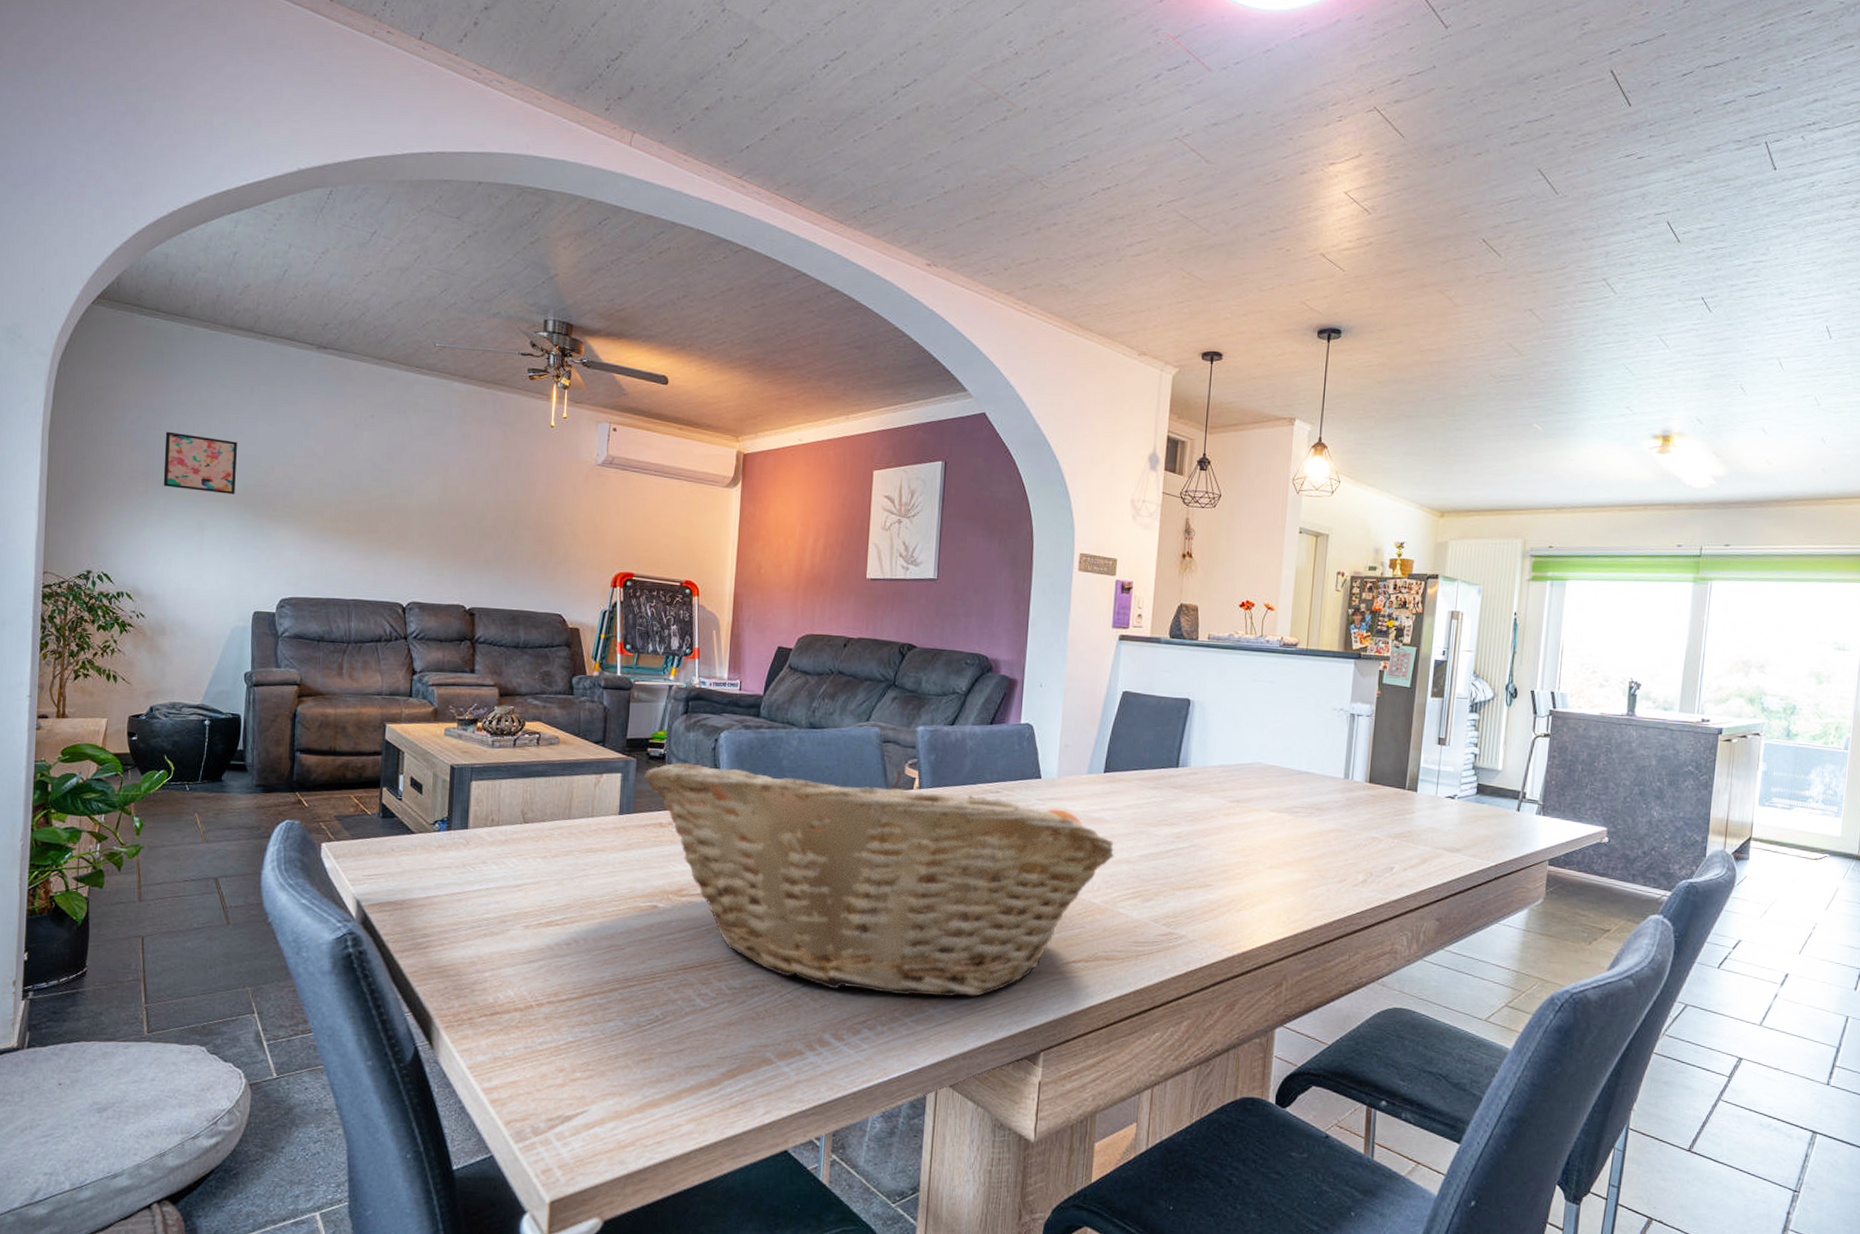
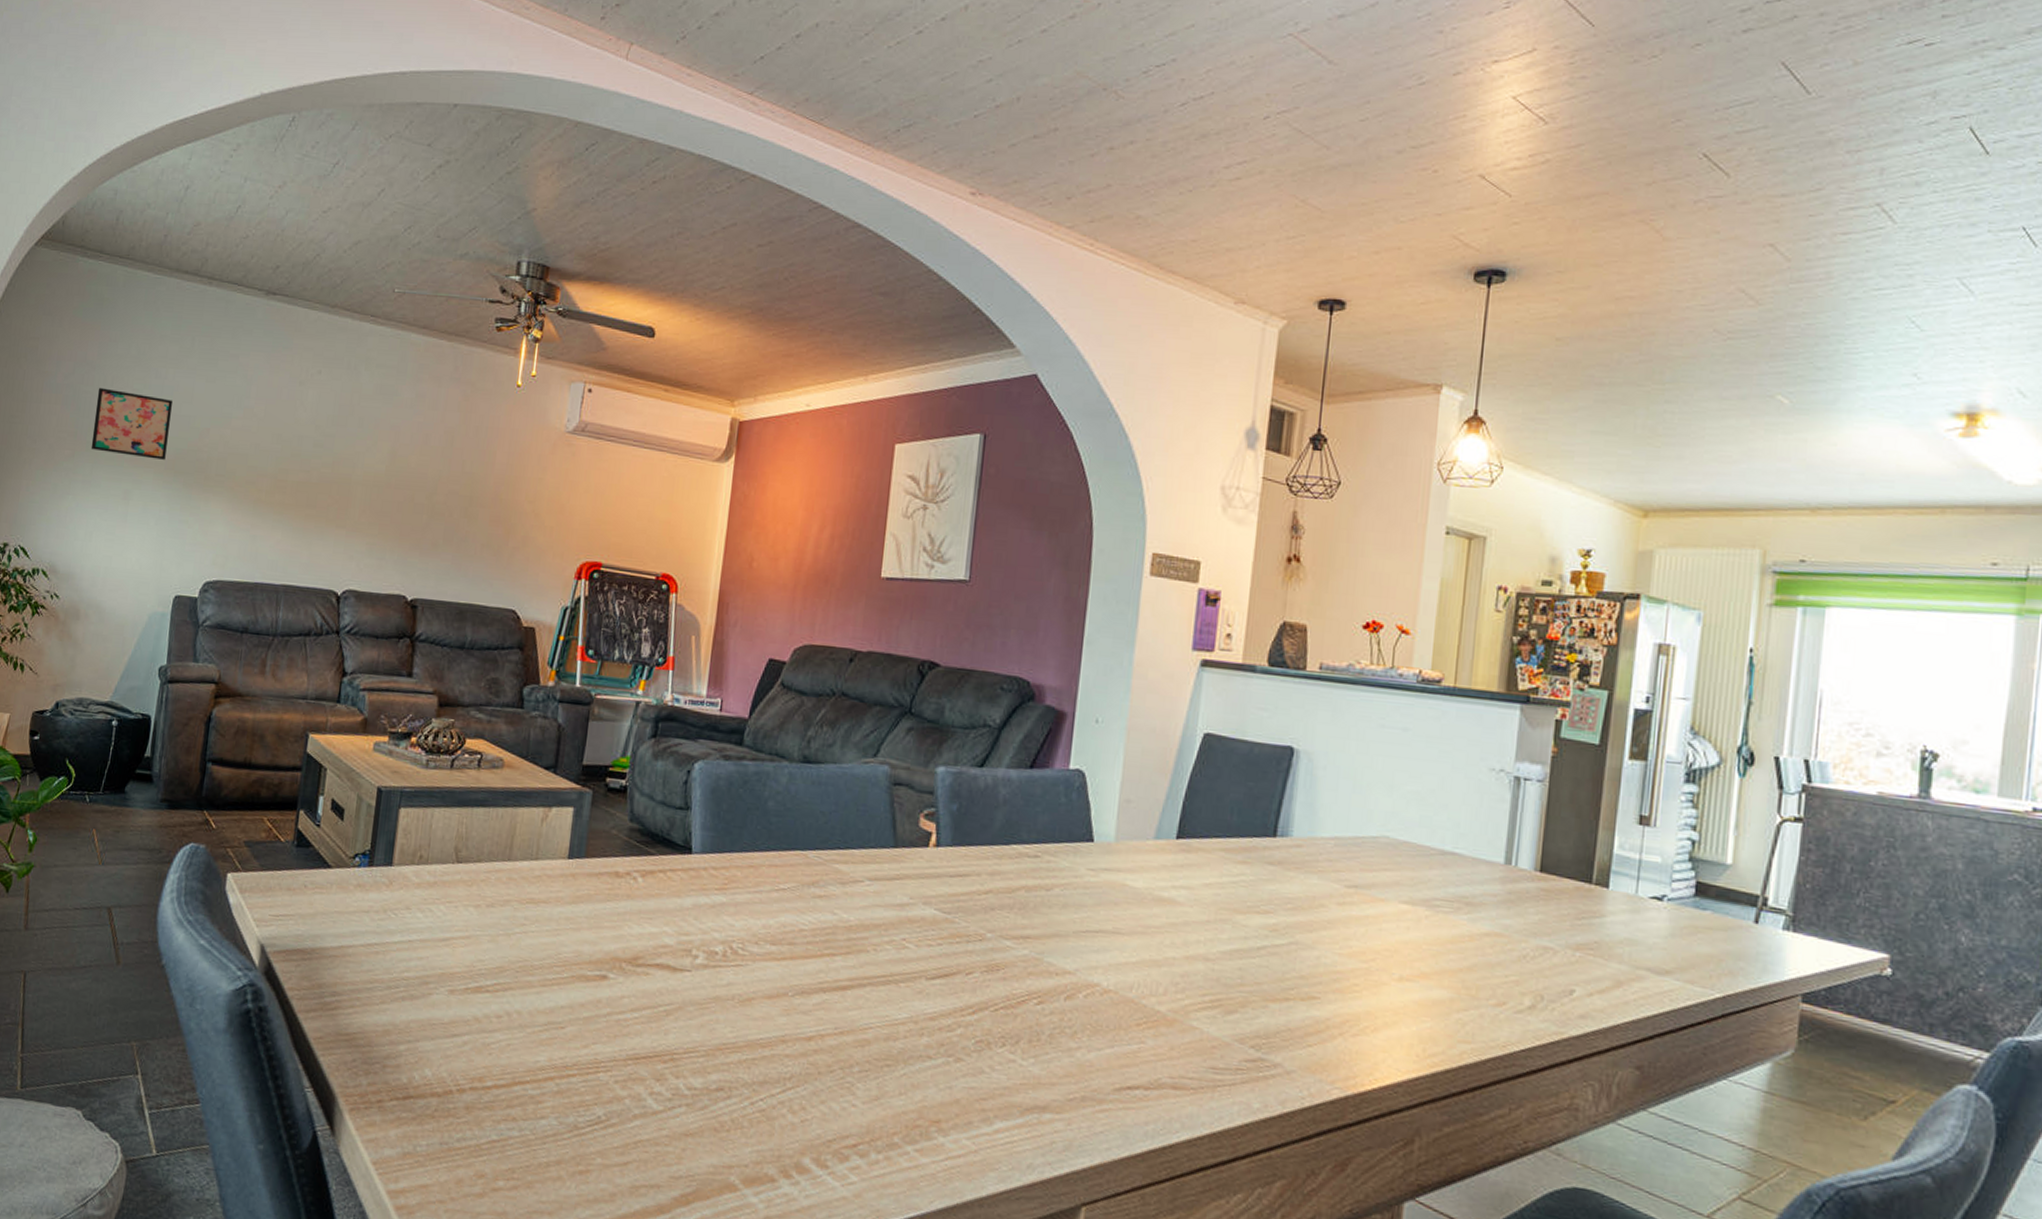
fruit basket: present [644,762,1115,997] -> none [600,797,1188,1125]

